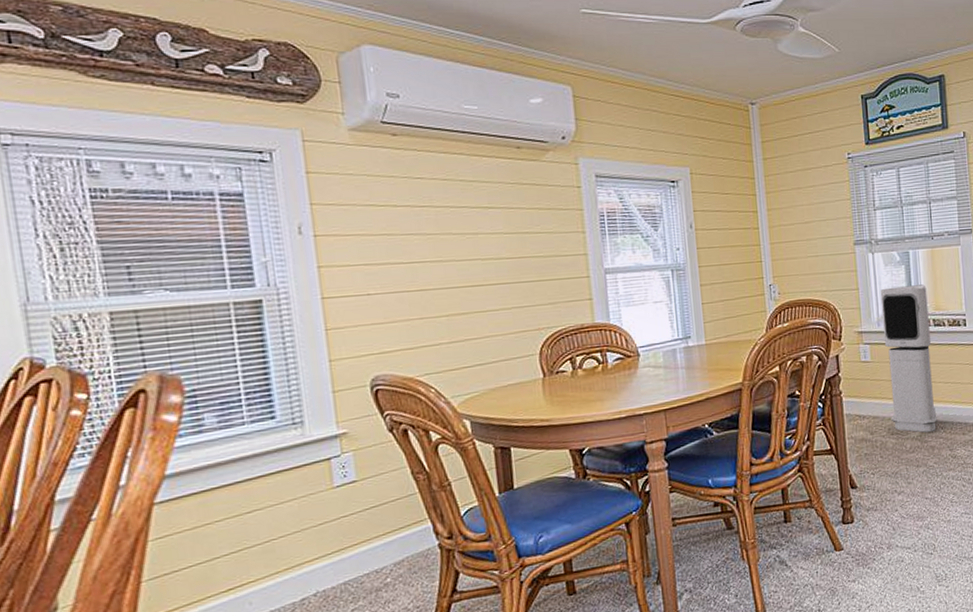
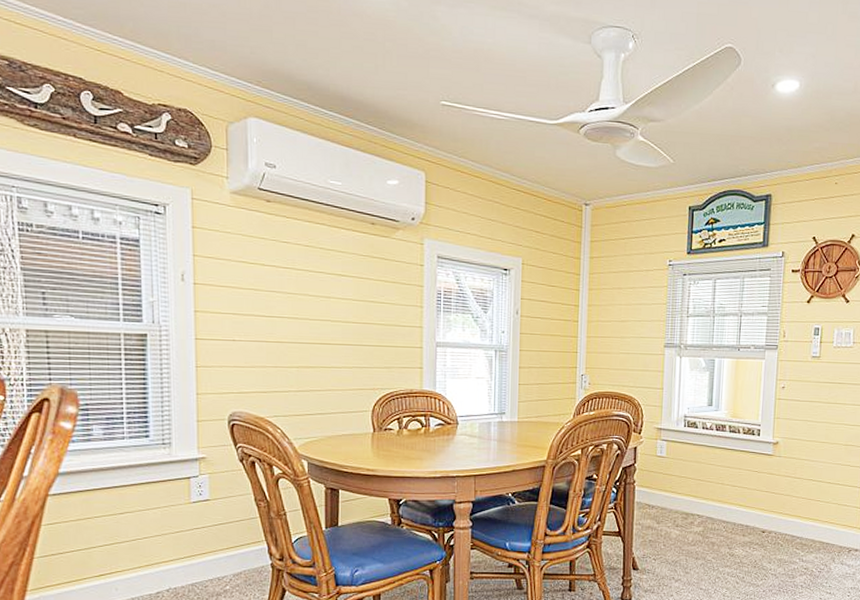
air purifier: present [880,284,937,433] -> none [677,391,727,529]

